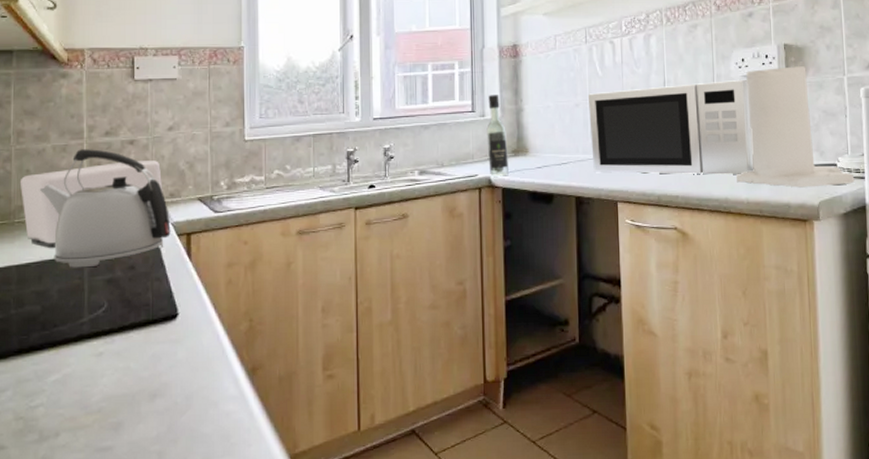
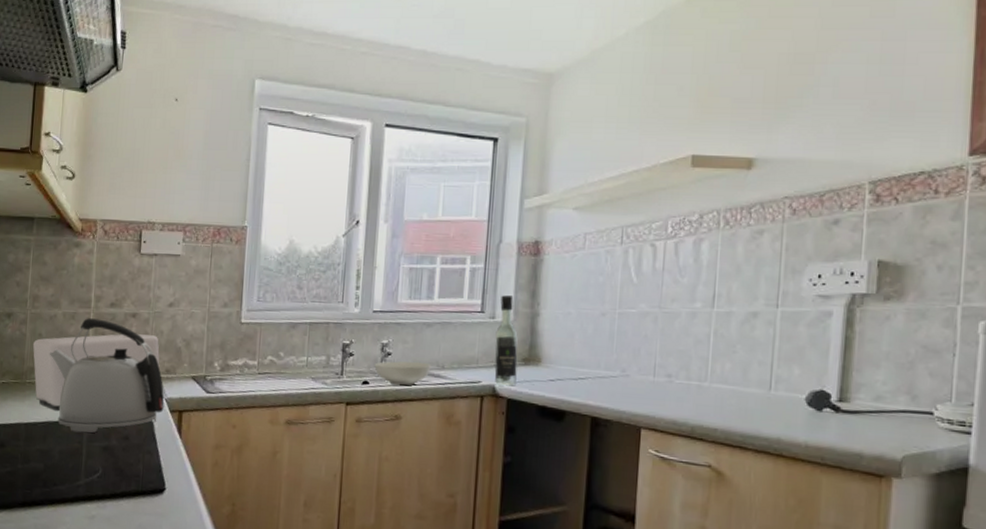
bowl: none [379,162,433,186] -> present [374,361,432,386]
microwave: present [588,79,754,175] -> none [615,299,823,412]
paper towel: present [736,65,855,188] -> none [795,288,957,439]

